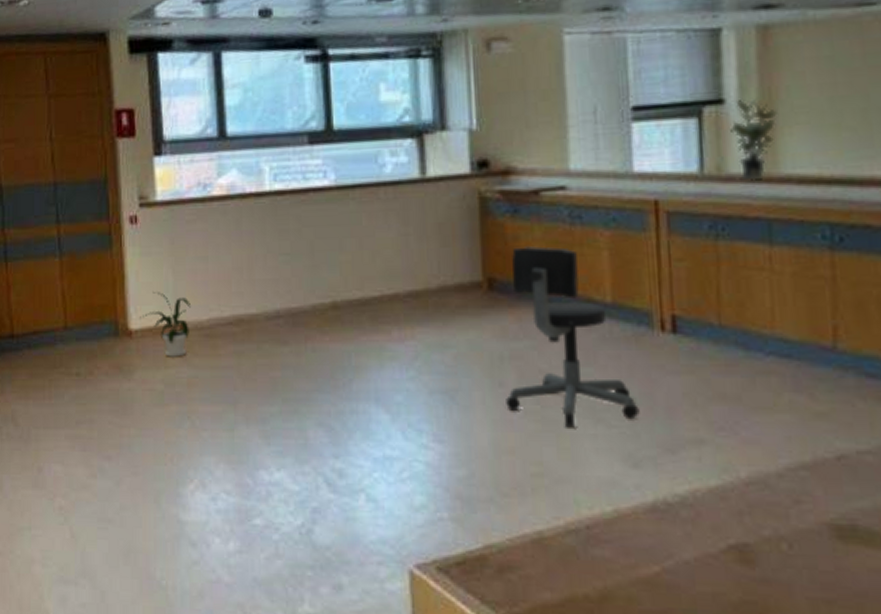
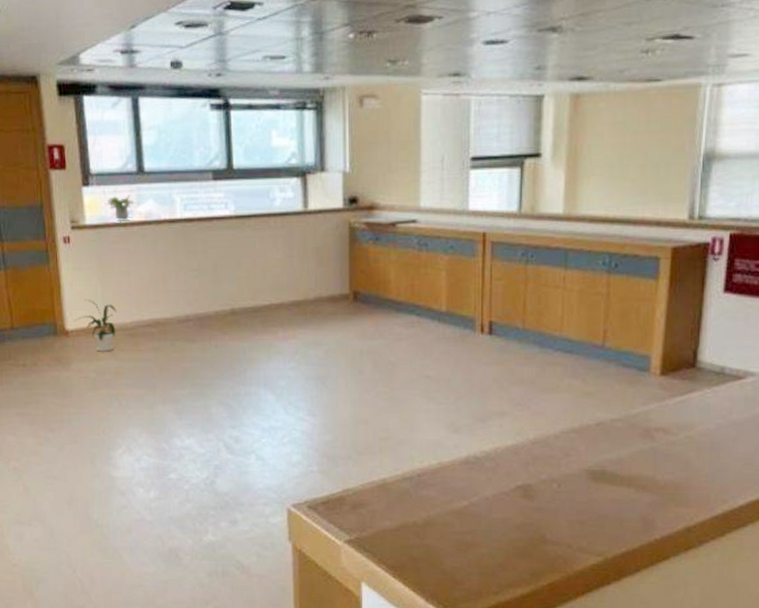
potted plant: none [179,164,216,196] -> present [105,195,136,221]
office chair: present [506,246,640,426] -> none [363,267,461,403]
potted plant: present [730,97,778,180] -> none [544,153,580,219]

